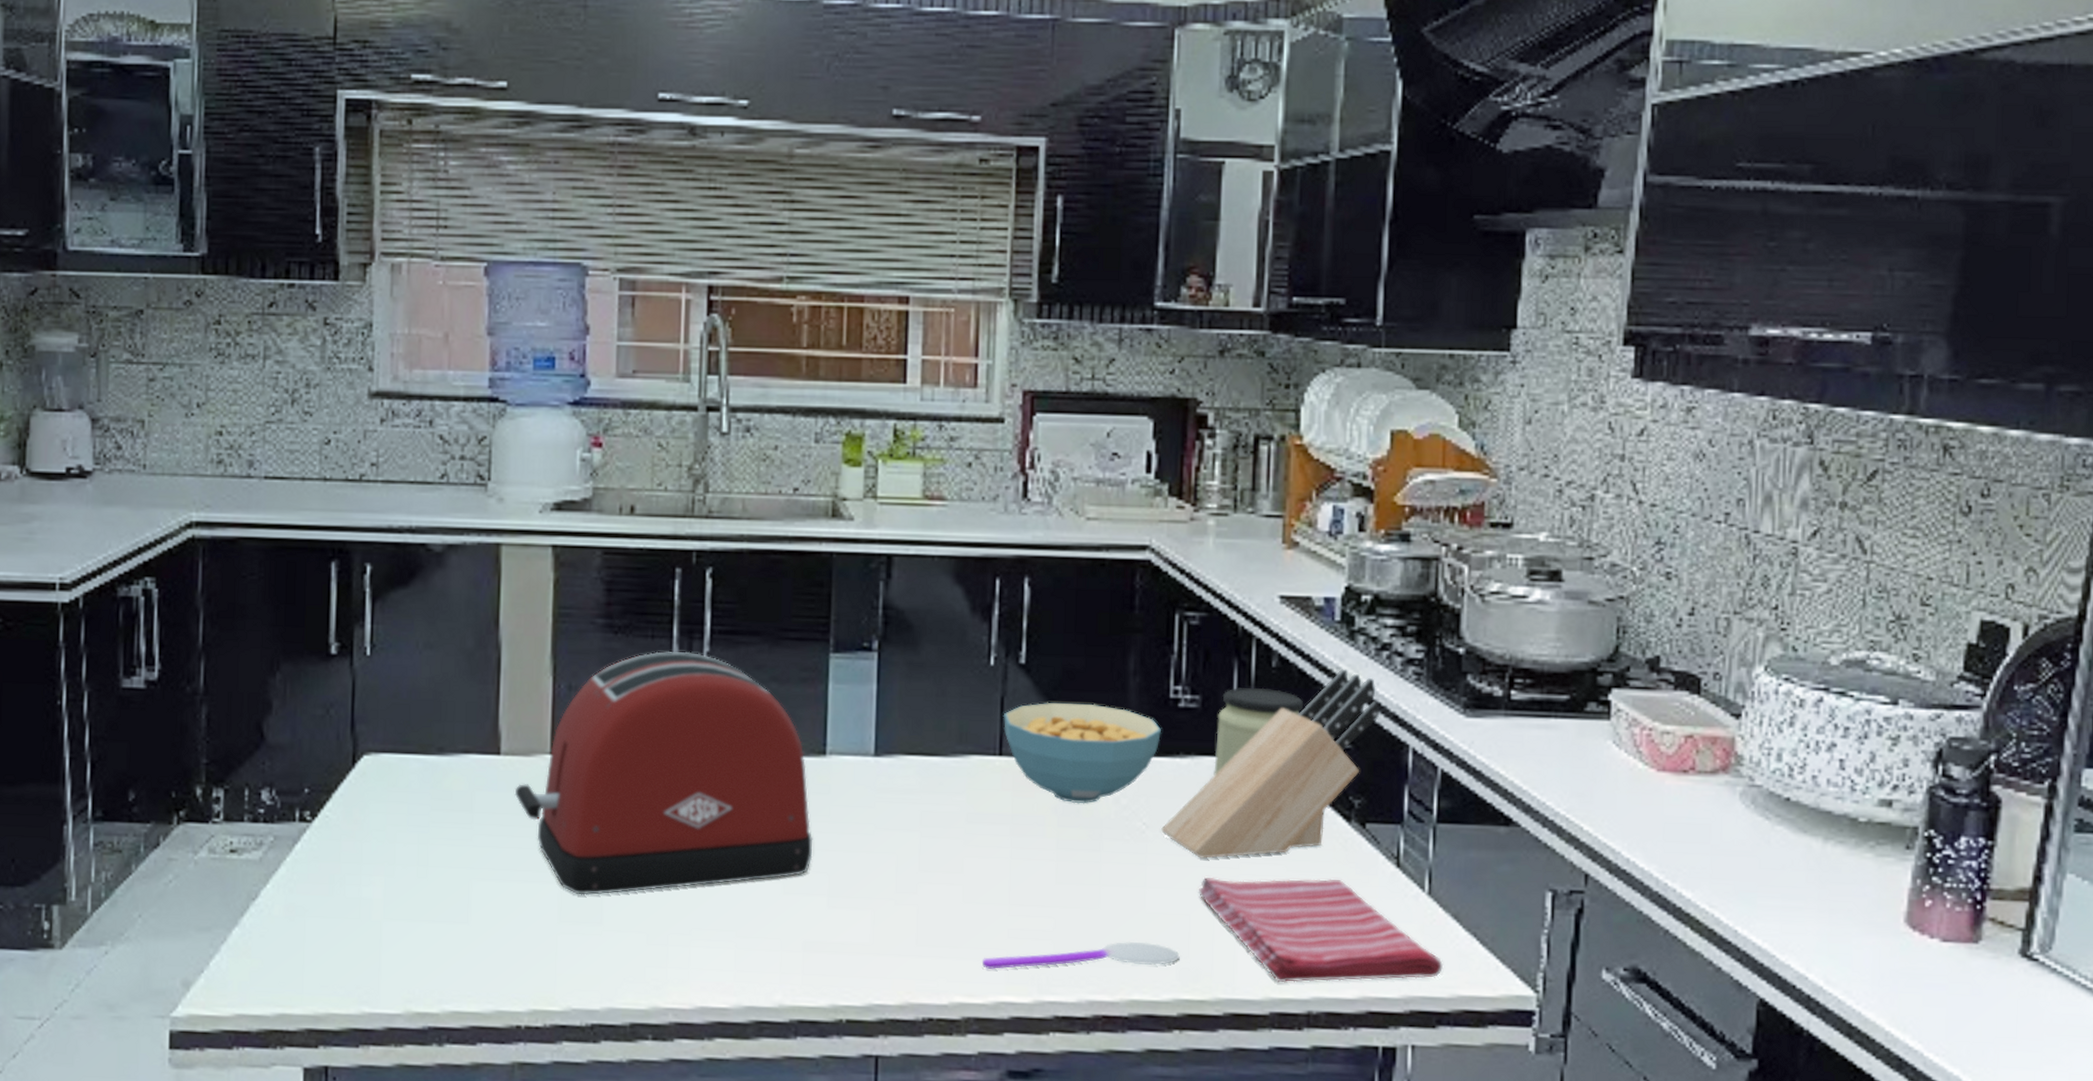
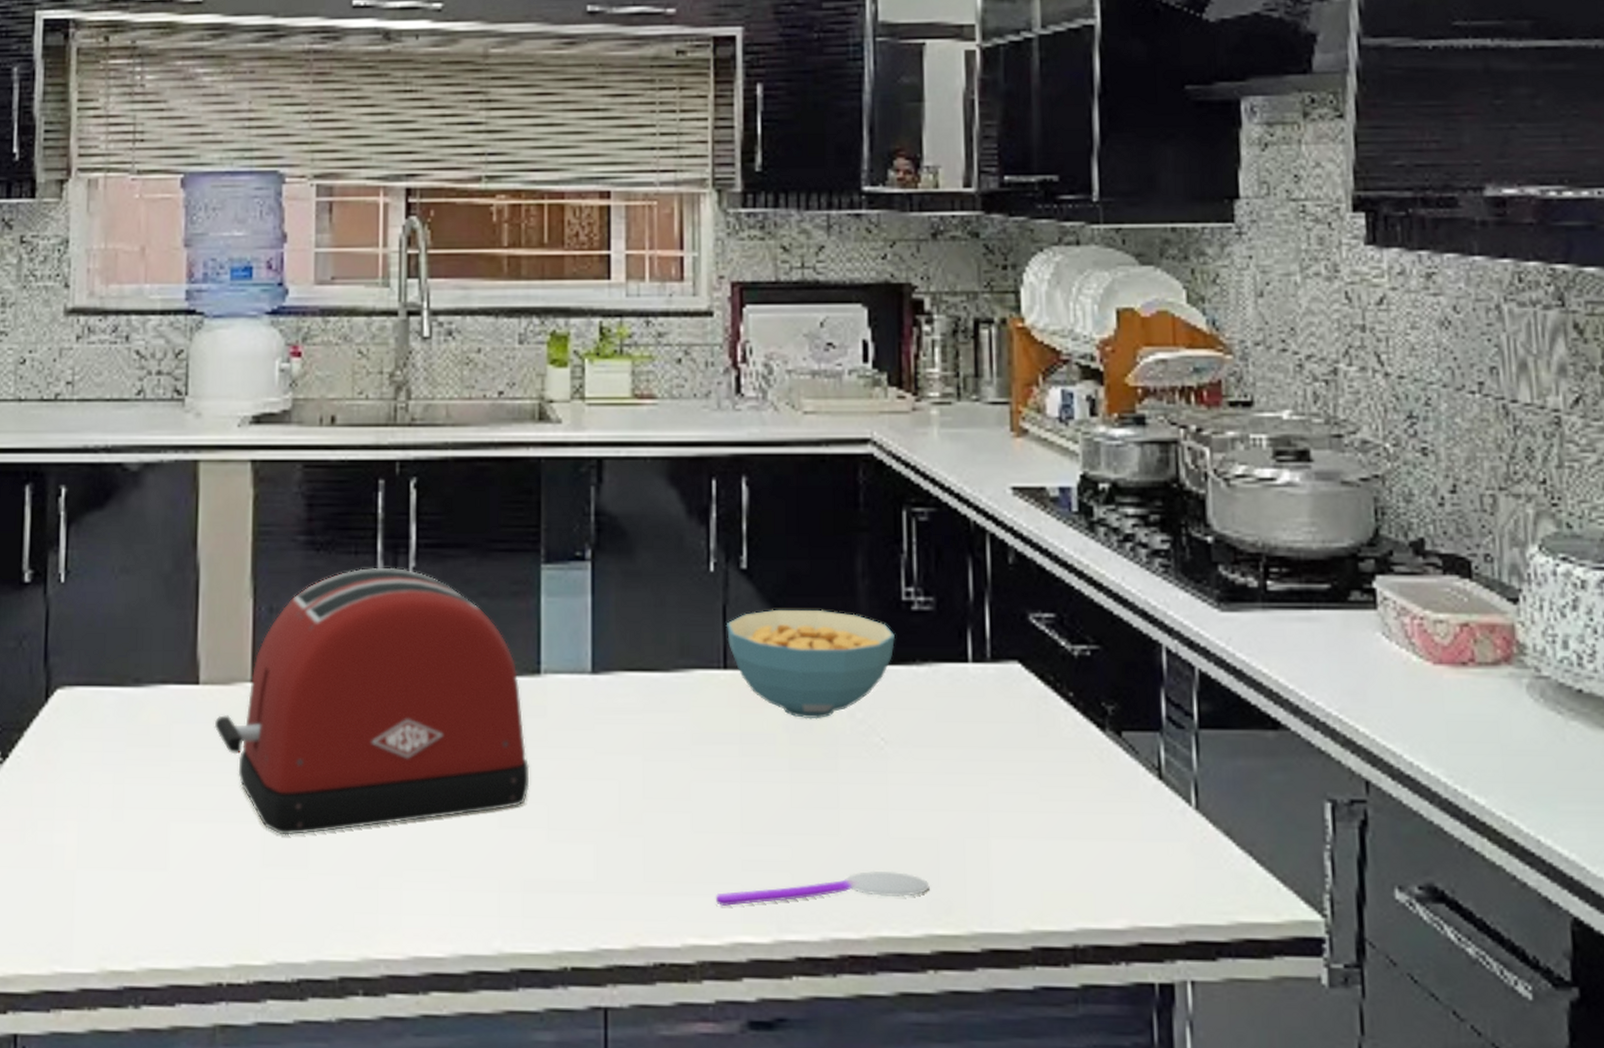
knife block: present [1161,669,1379,859] -> none [901,563,1127,776]
dish towel: present [1198,876,1444,983] -> none [945,794,1220,913]
jar: present [1214,687,1303,776] -> none [953,586,1045,685]

